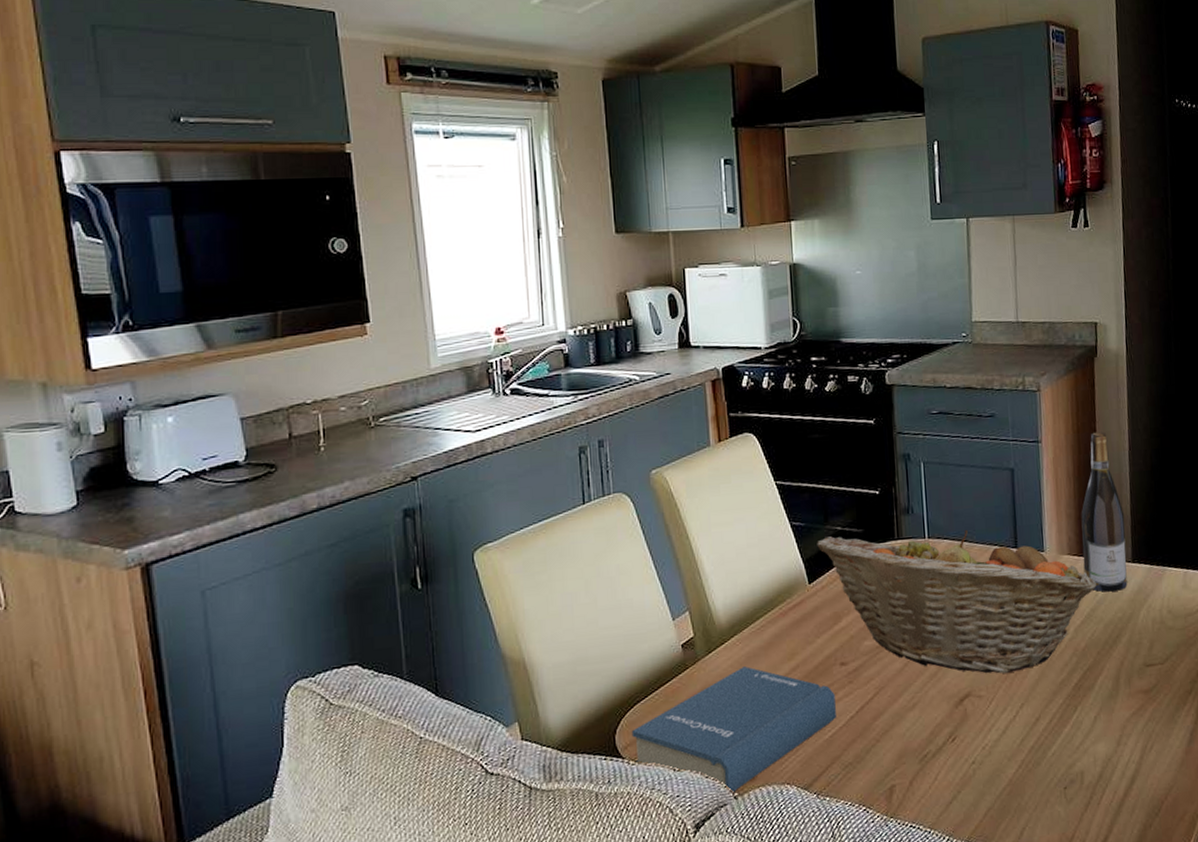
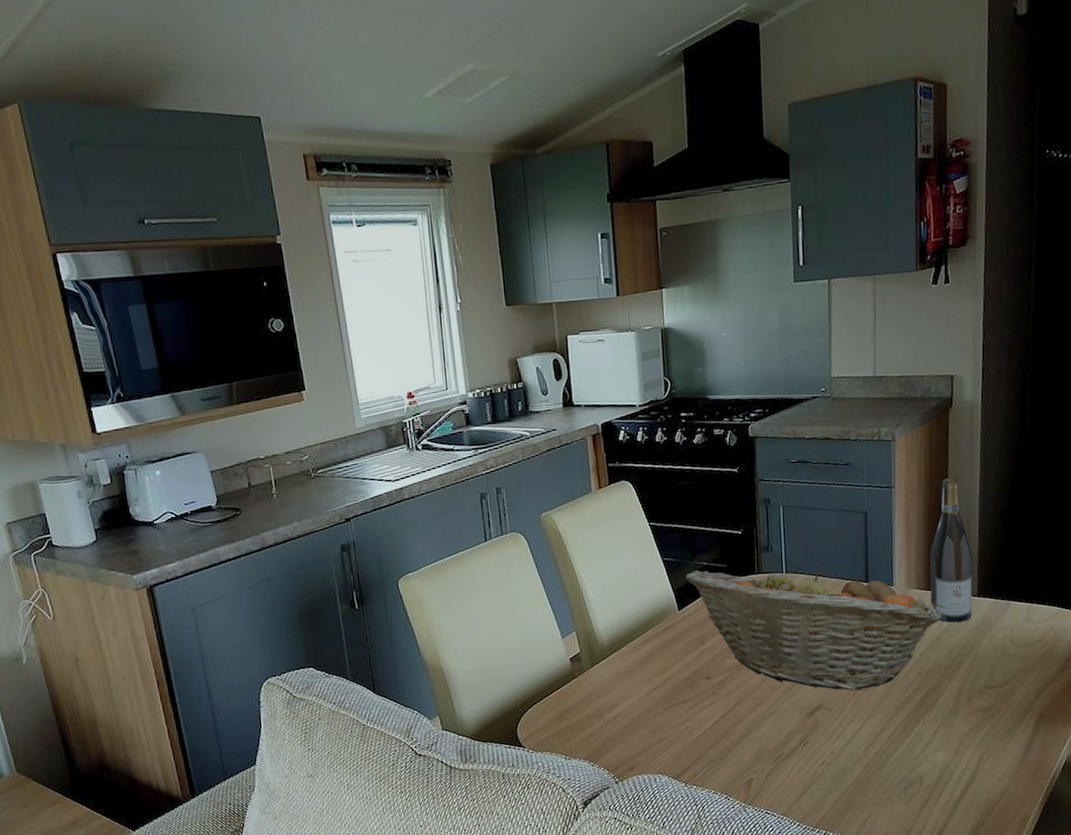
hardback book: present [631,666,836,794] -> none [530,678,702,780]

